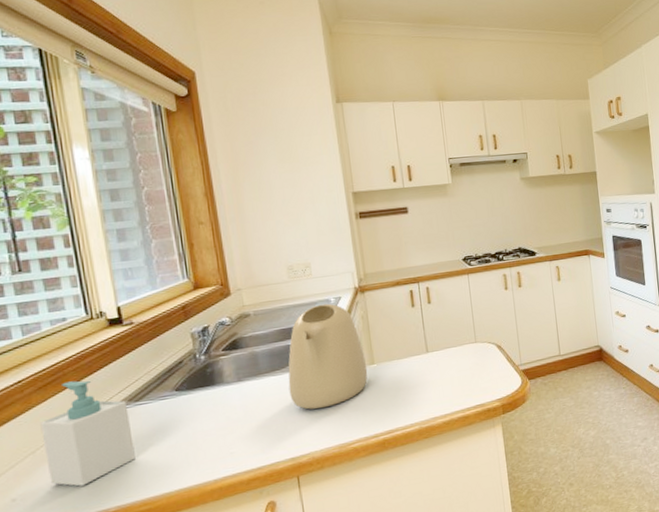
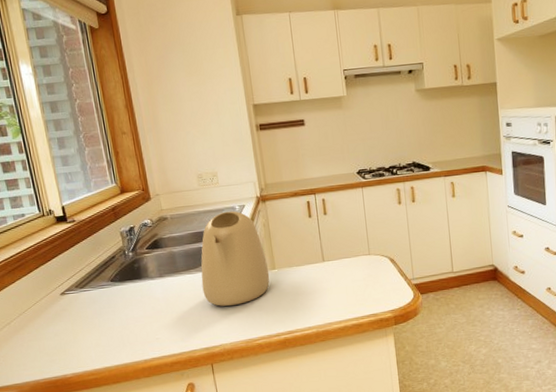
soap bottle: present [40,380,135,487] -> none [12,267,83,354]

